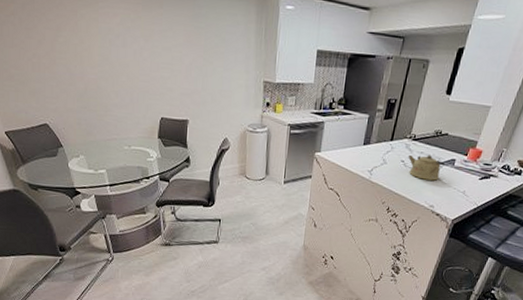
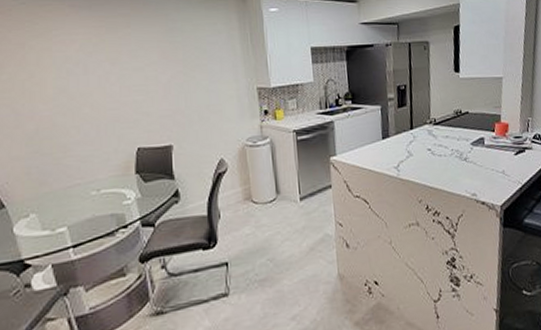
kettle: present [408,155,446,181] -> none [433,137,476,166]

